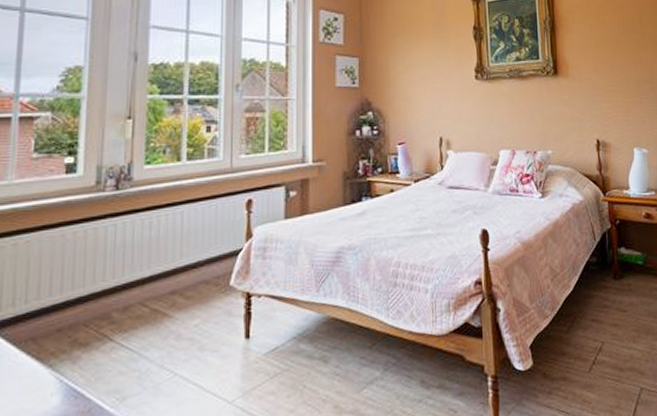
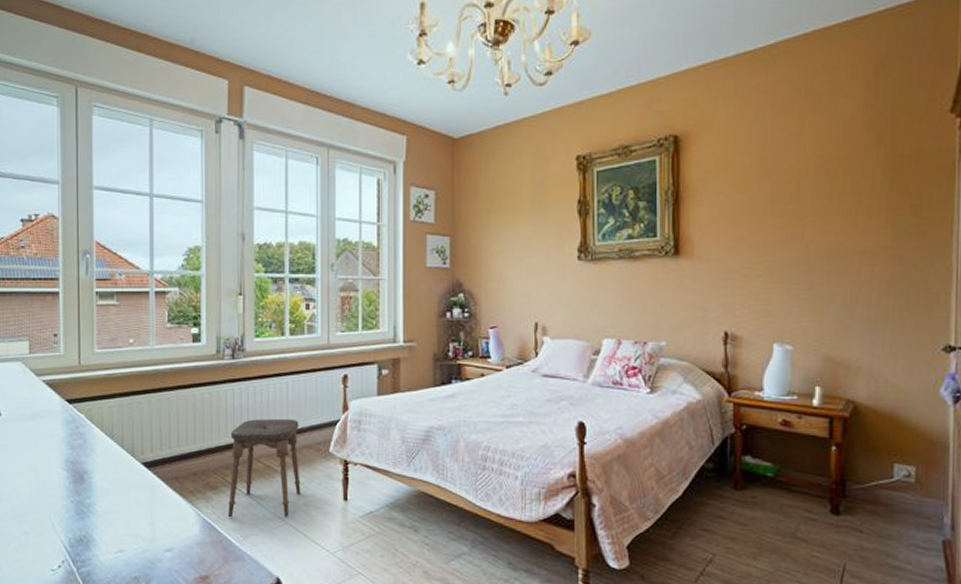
stool: none [101,252,195,379] -> present [228,418,301,518]

